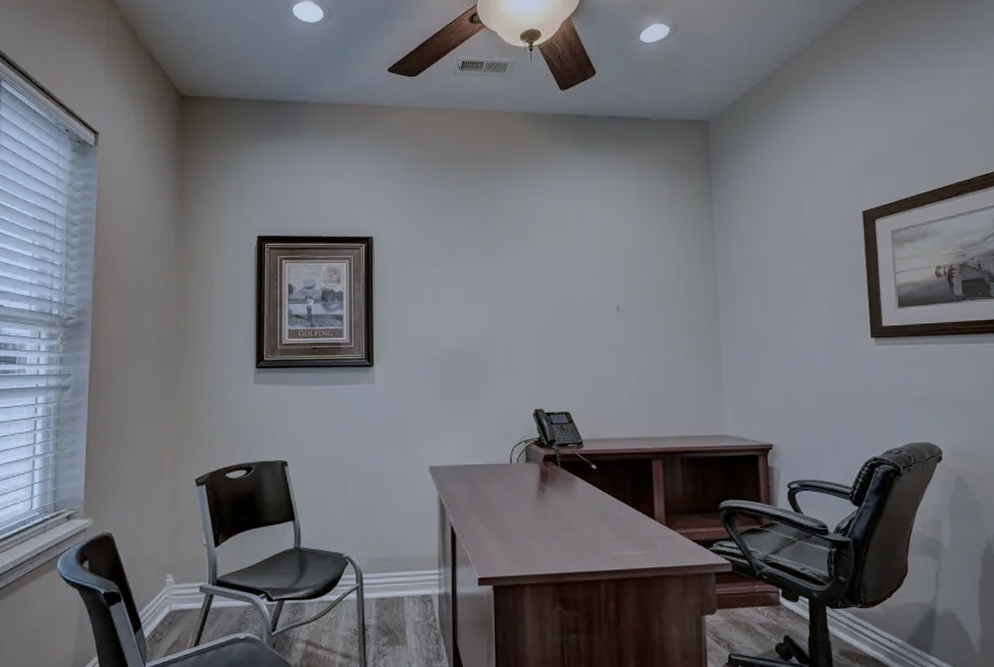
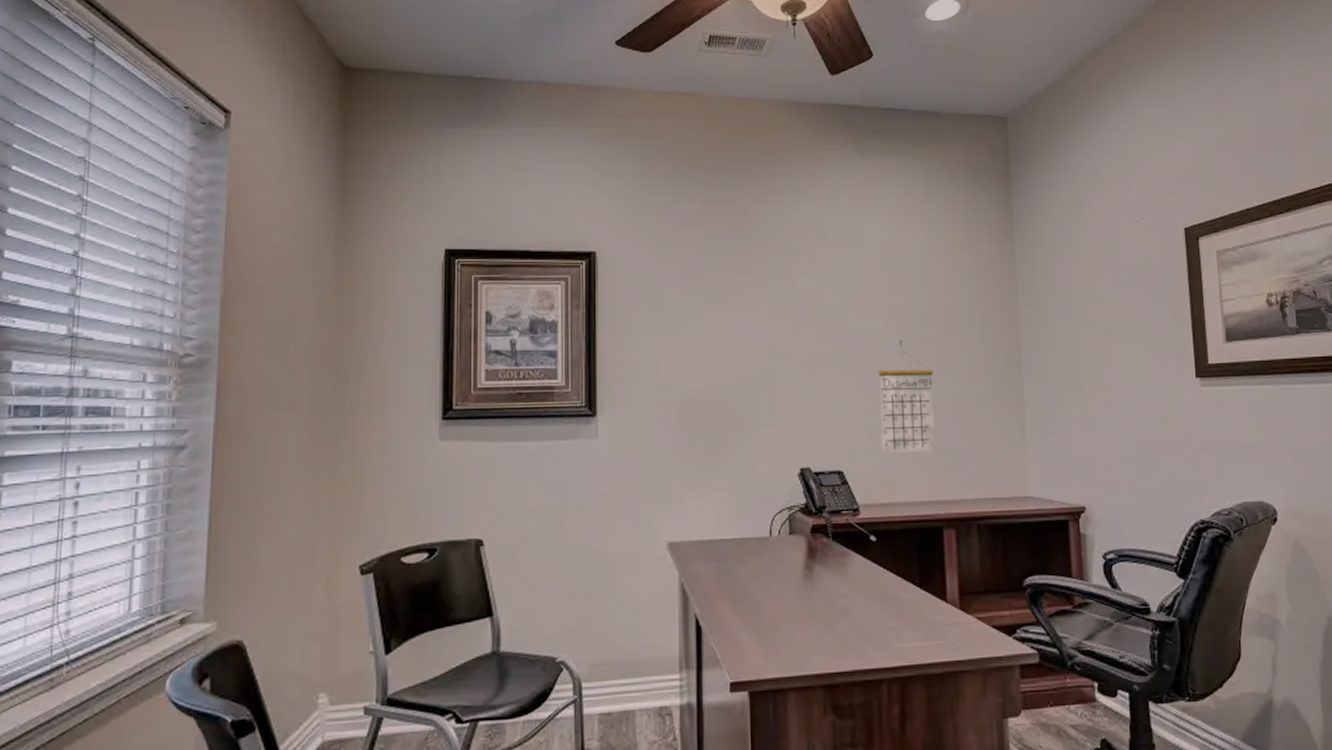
calendar: none [599,315,646,399] -> present [878,351,935,454]

